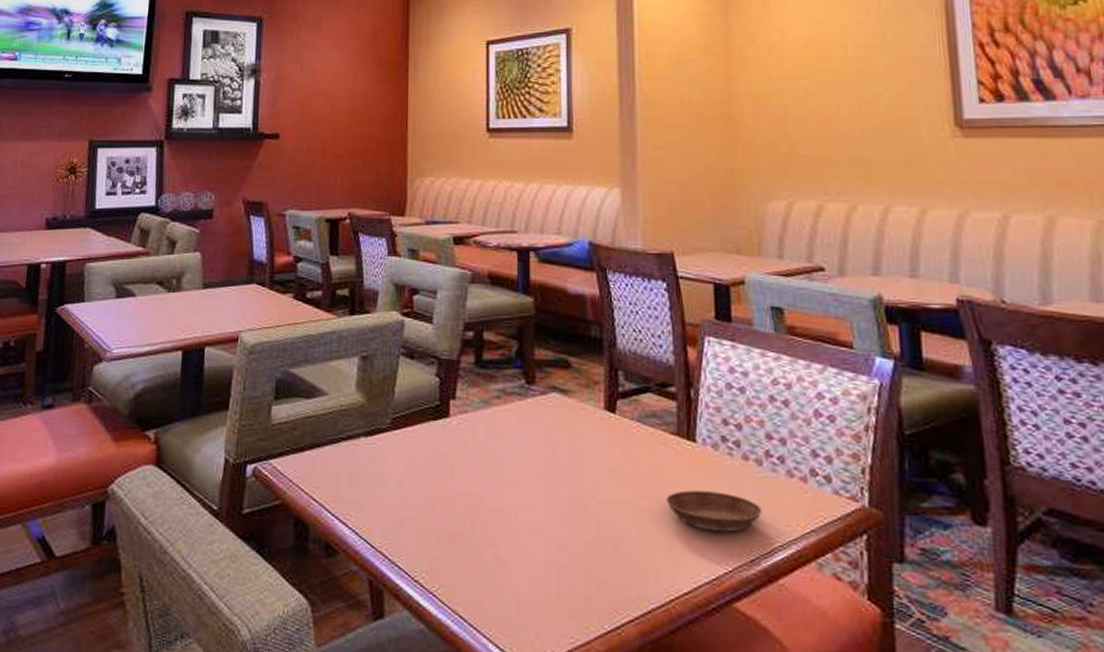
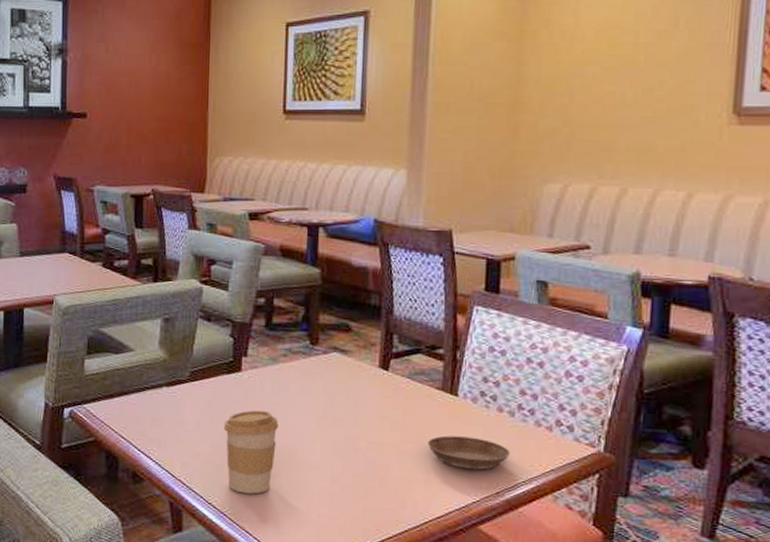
coffee cup: none [430,463,494,568] -> present [223,410,279,494]

